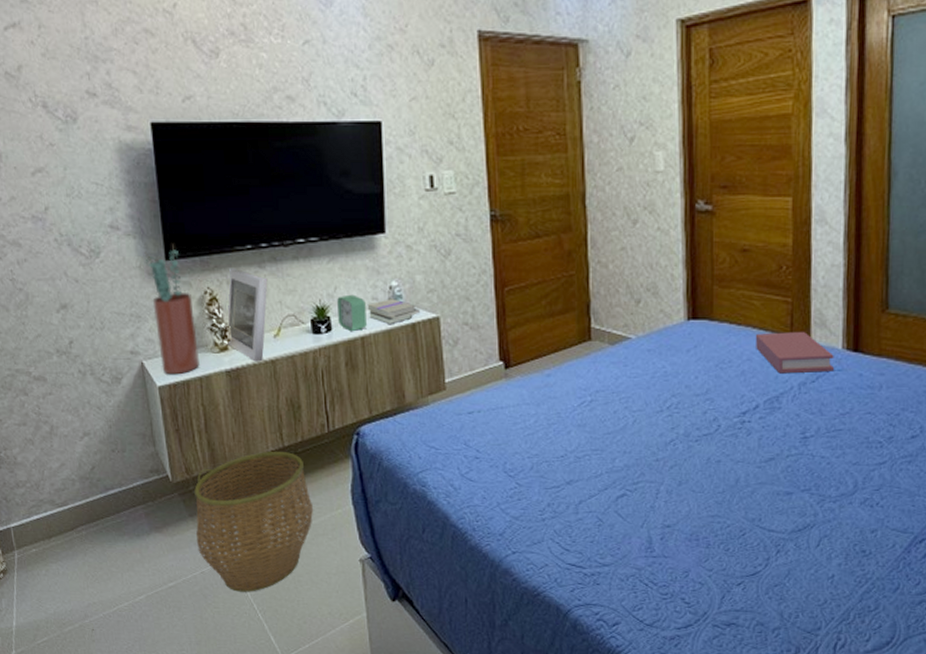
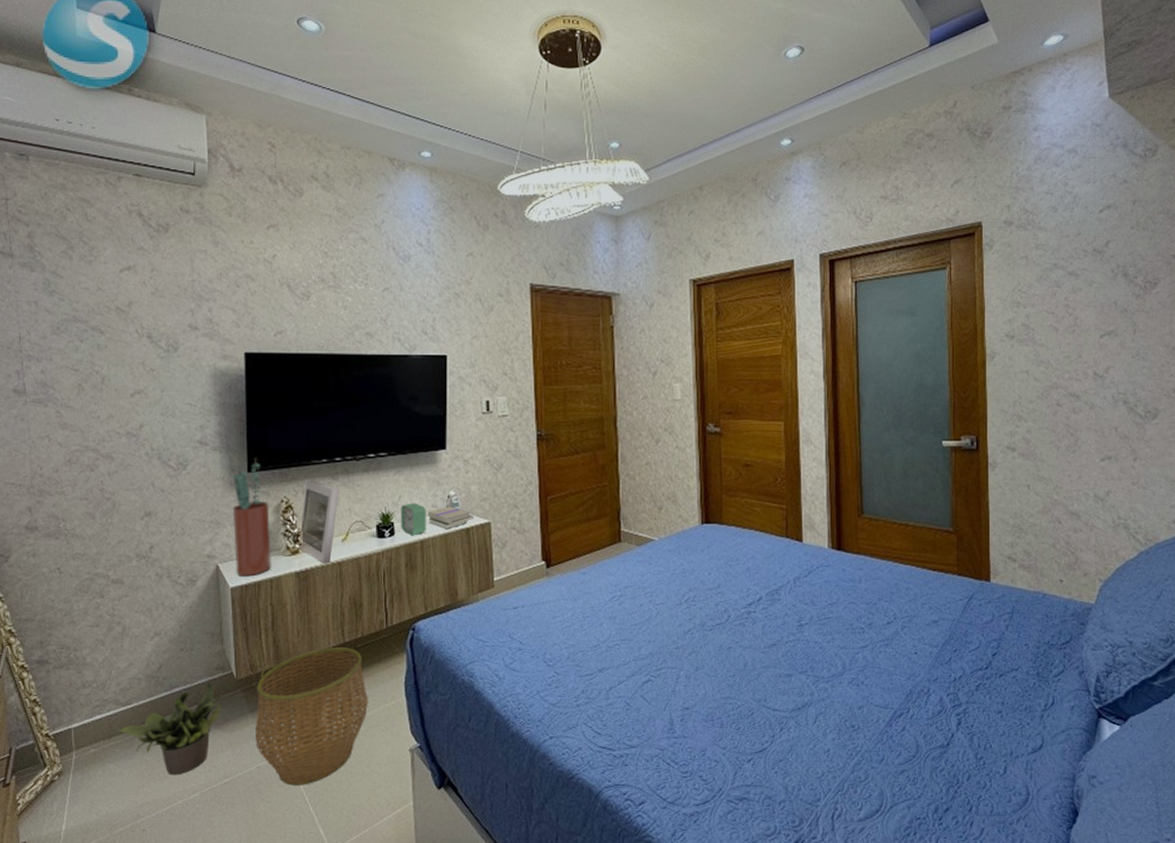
potted plant: none [57,485,161,578] -> present [118,682,223,775]
book: present [755,331,834,374] -> none [757,533,822,570]

